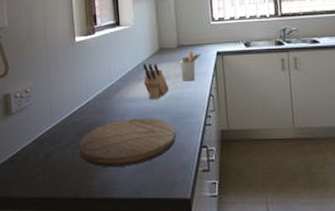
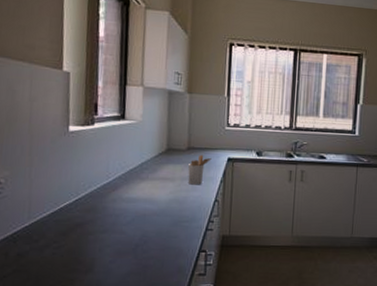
cutting board: present [79,118,175,168] -> none [61,219,174,270]
knife block: present [143,63,169,99] -> none [145,163,174,201]

